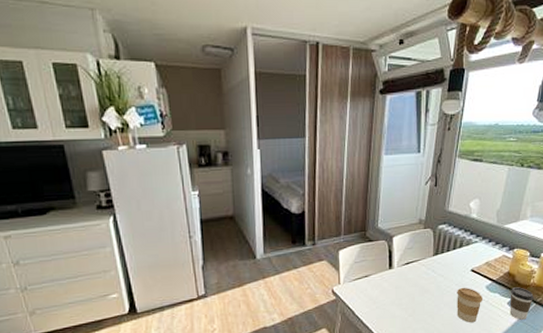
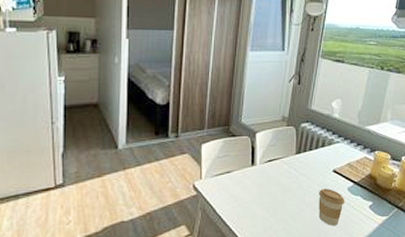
coffee cup: present [510,287,534,320] -> none [371,190,395,225]

